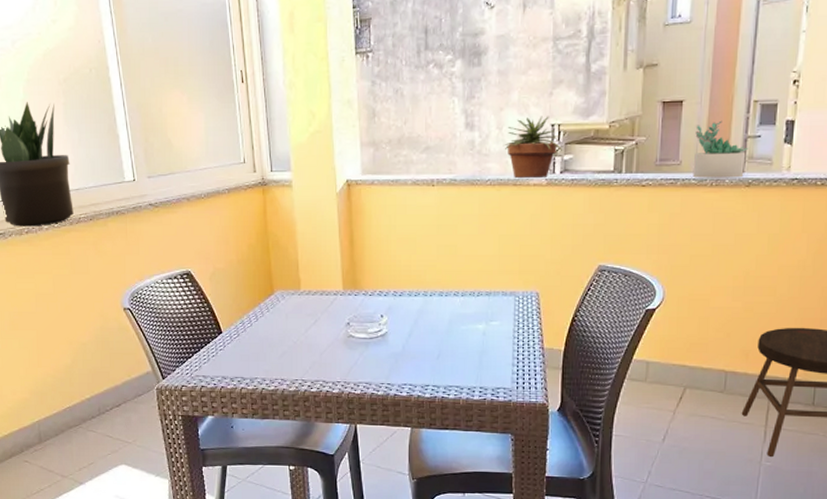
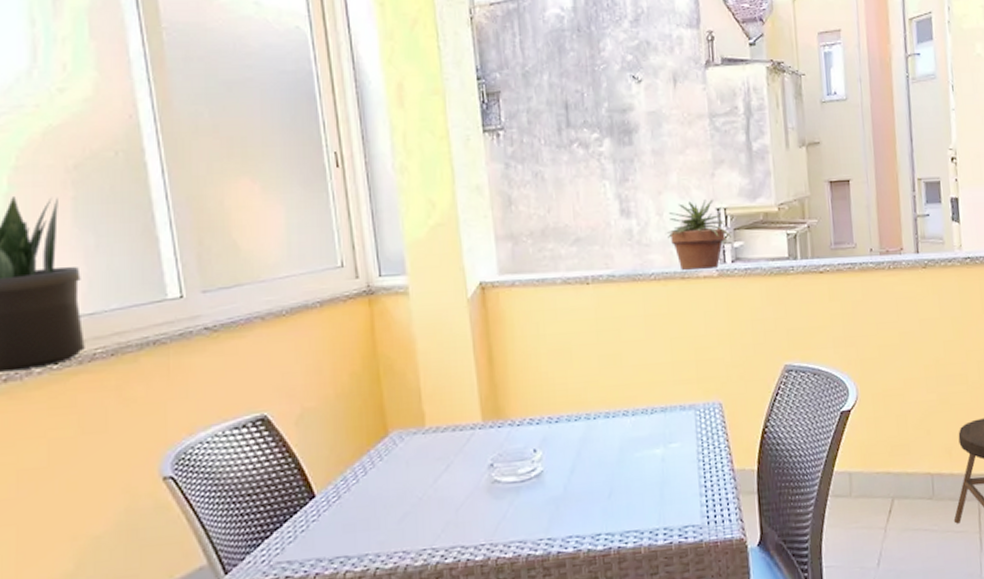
succulent plant: present [692,120,749,178] -> none [865,200,920,262]

